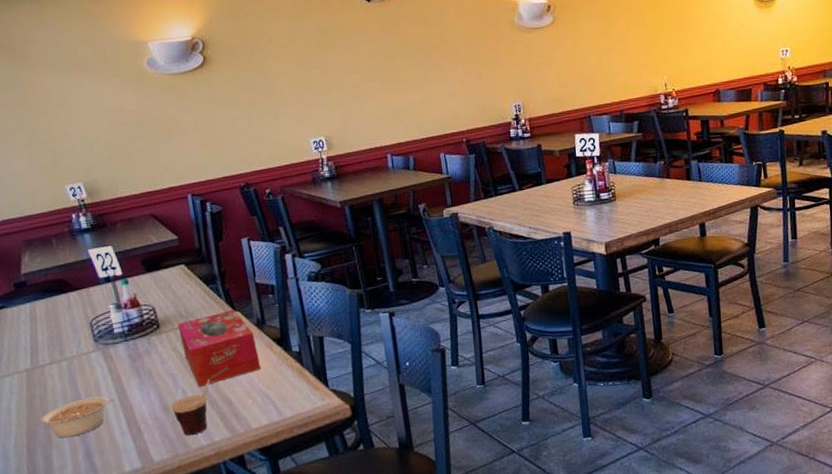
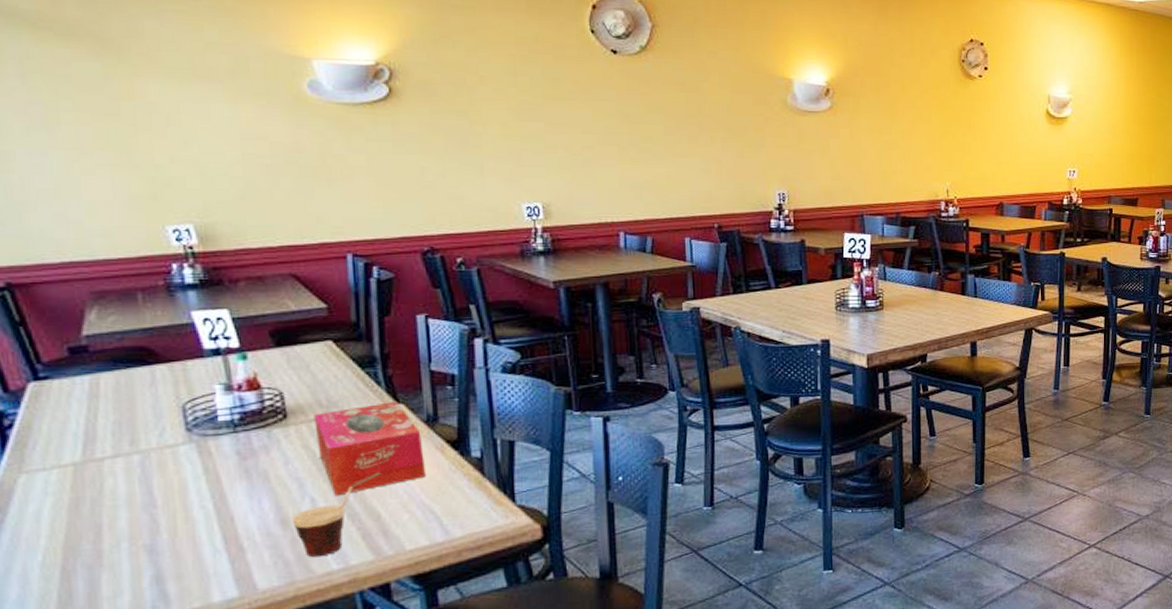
legume: present [40,396,115,438] -> none [87,502,209,557]

